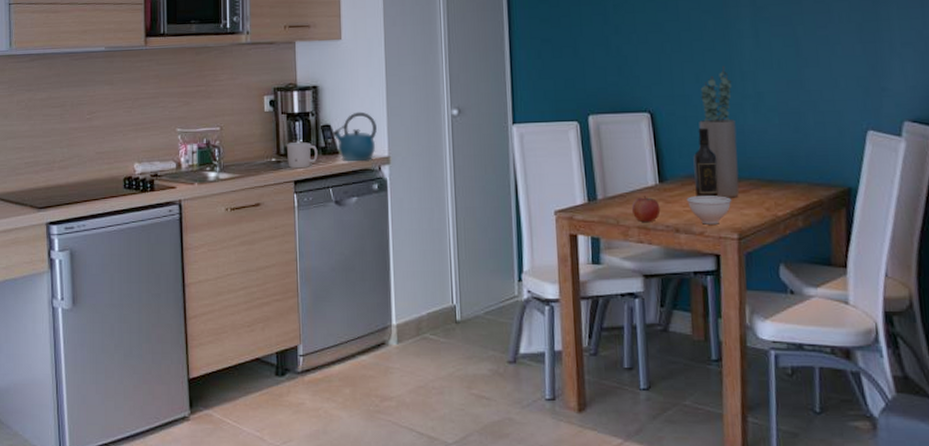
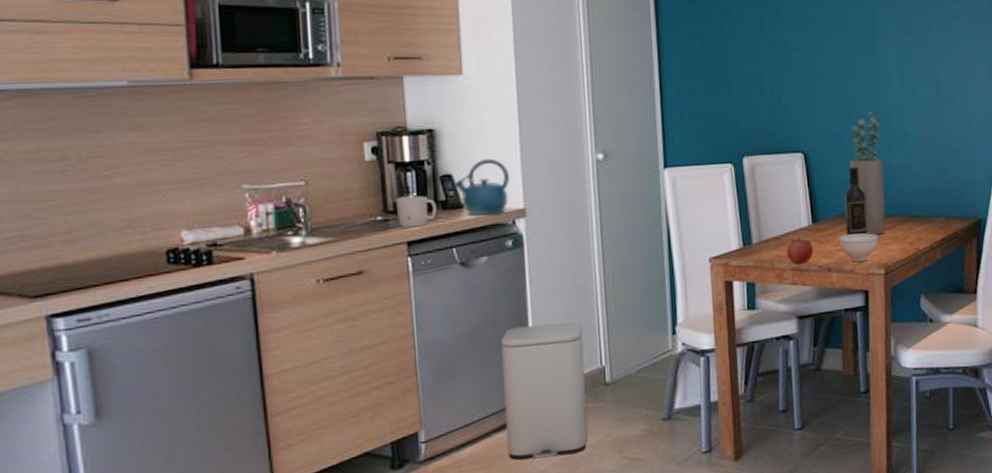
pedal bin: none [367,261,440,384] -> present [501,322,589,460]

